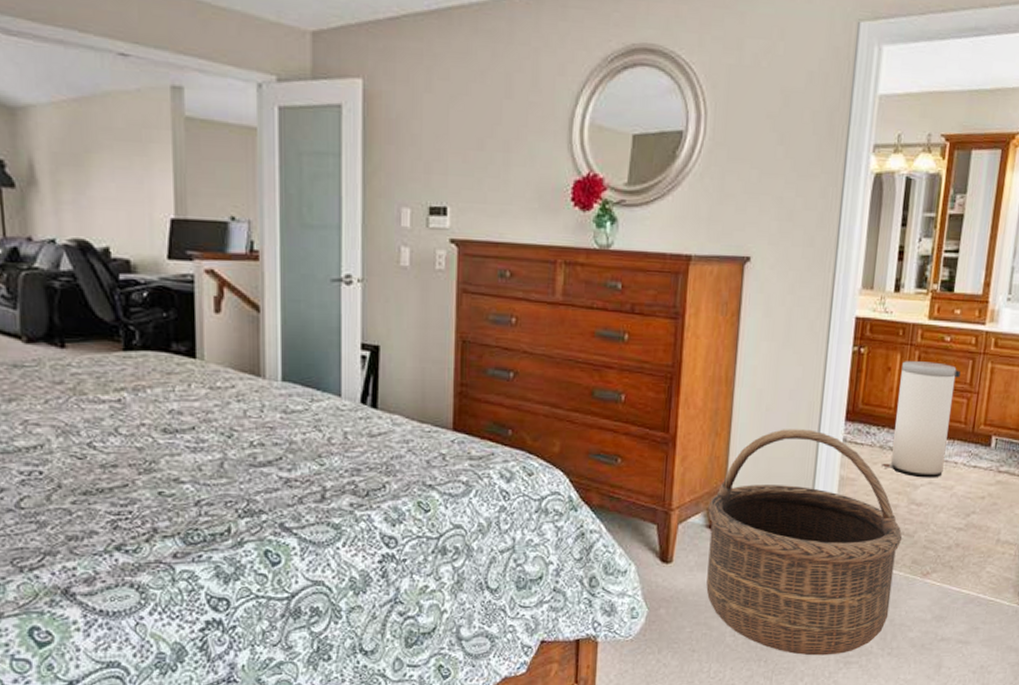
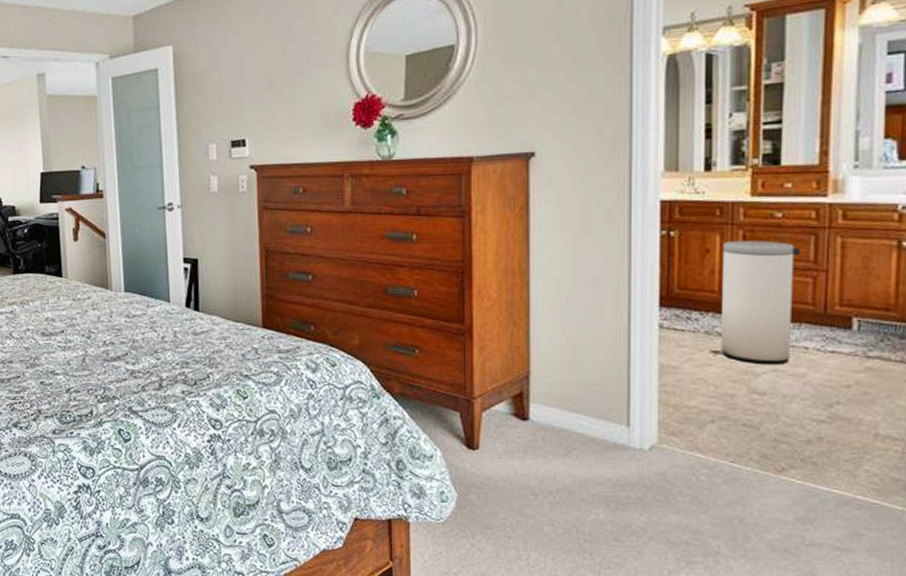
basket: present [706,429,903,656] -> none [512,317,745,553]

